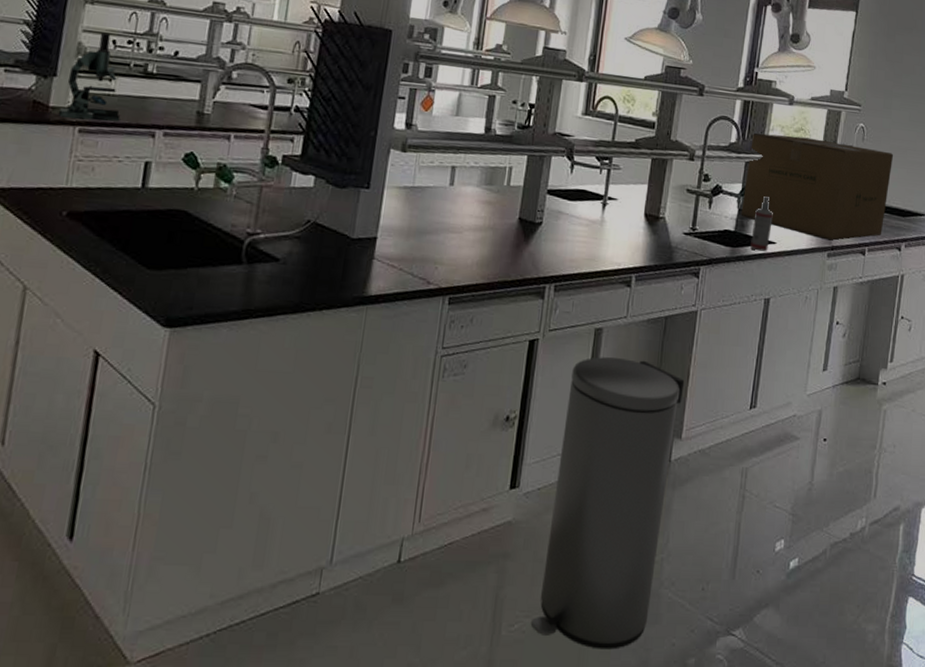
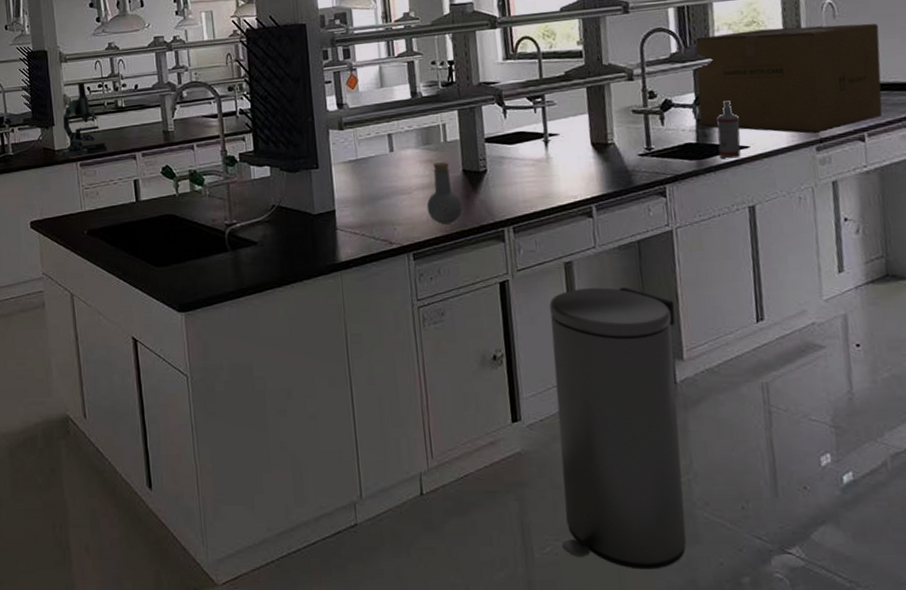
flask: none [474,206,511,272] -> present [426,162,463,225]

